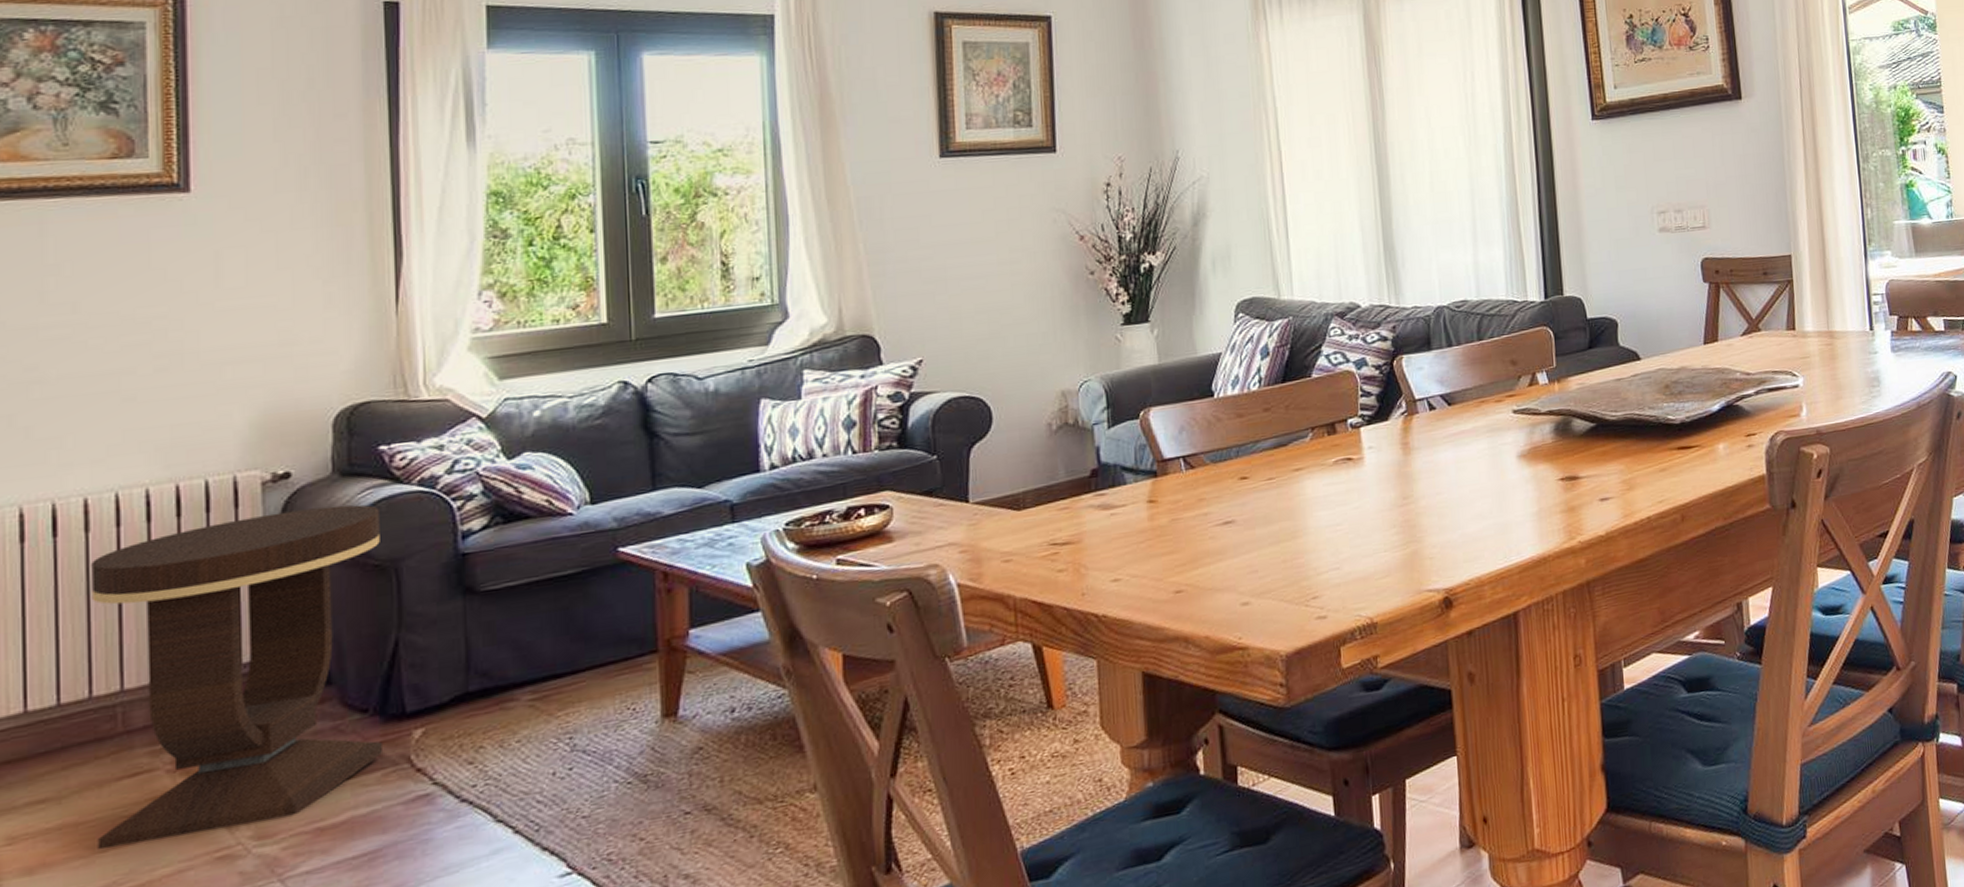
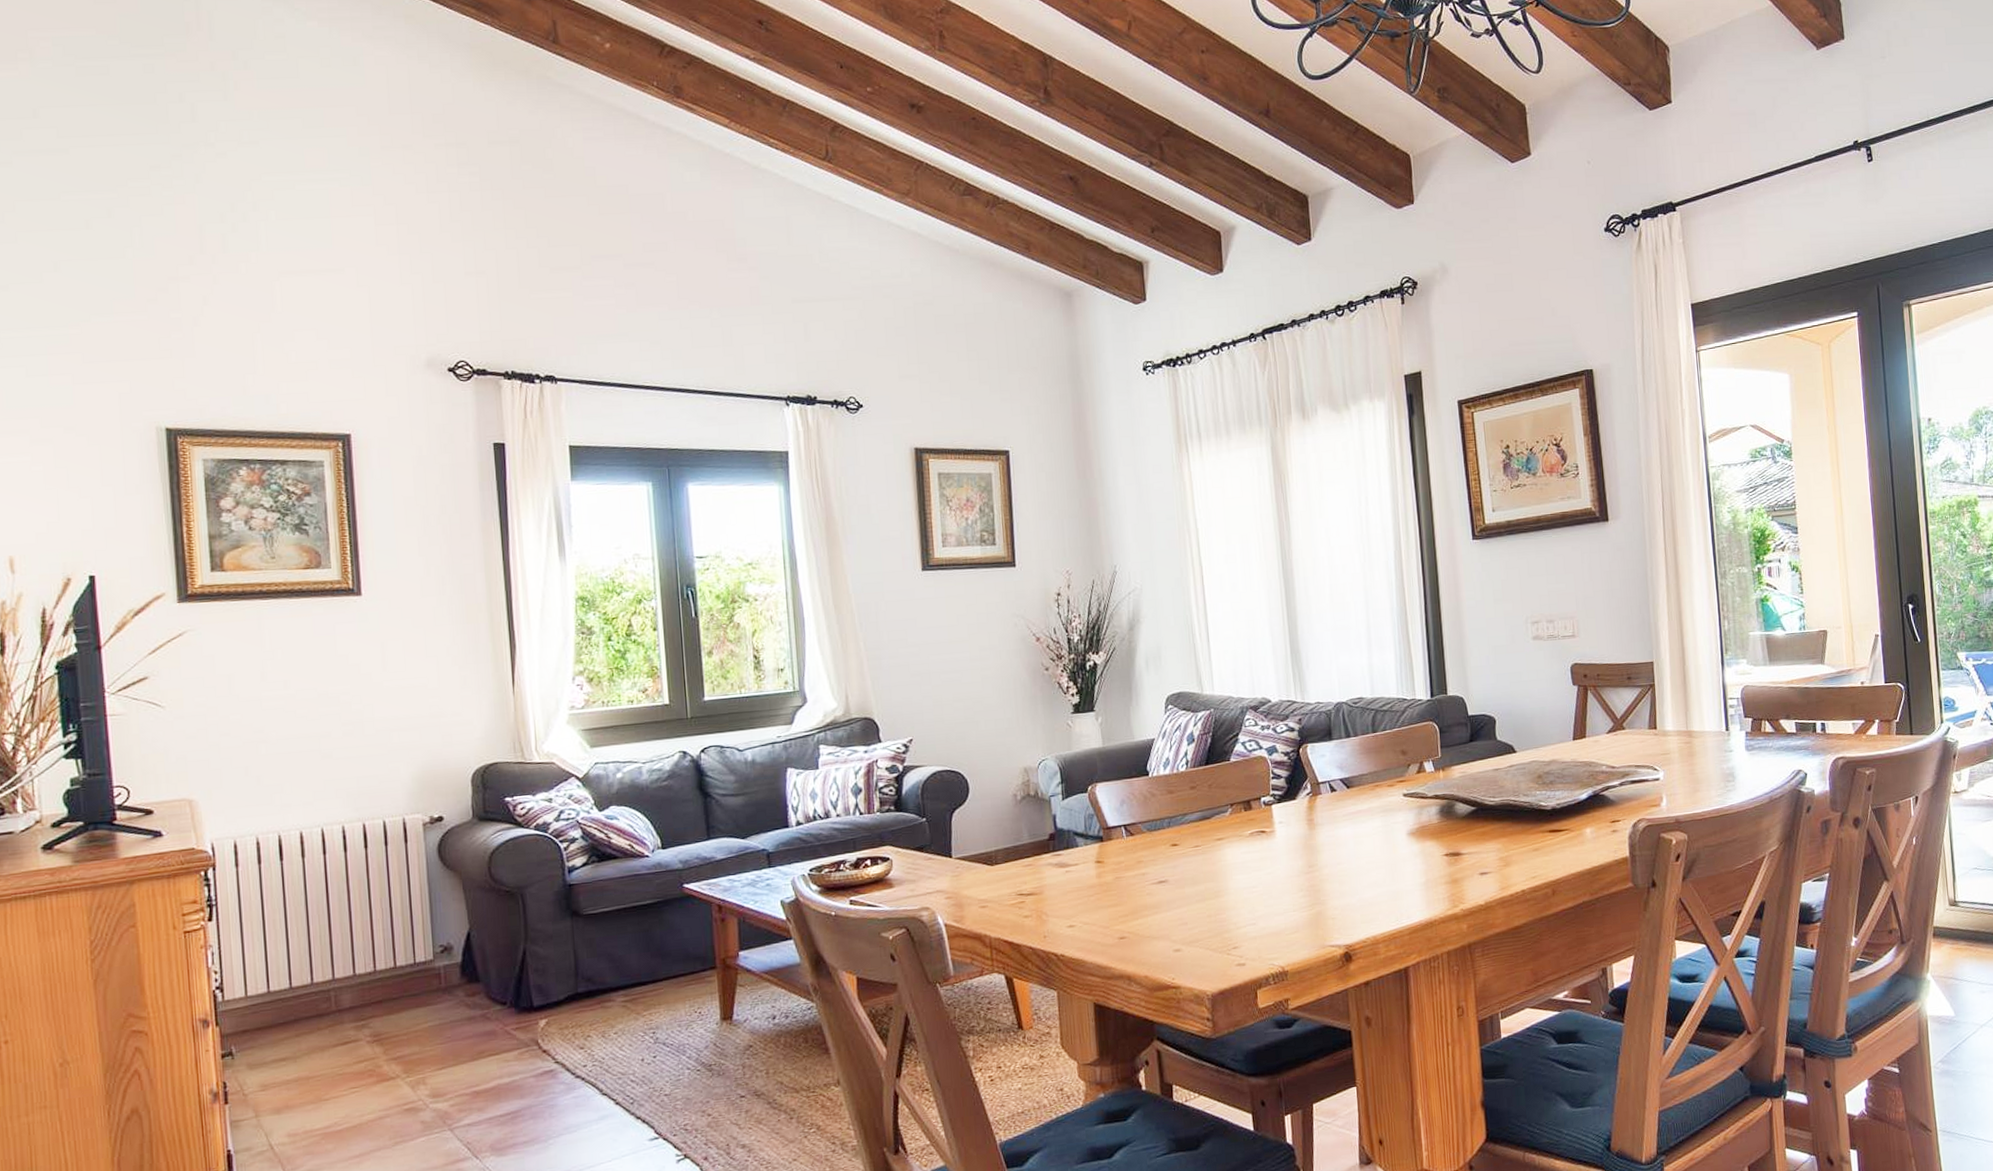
side table: present [91,505,384,849] -> none [307,843,519,1097]

